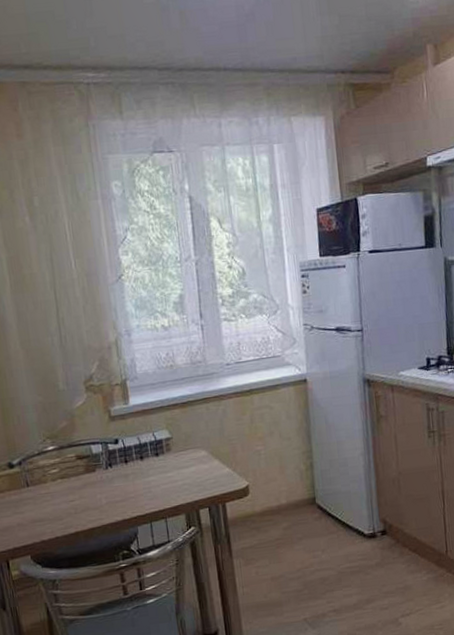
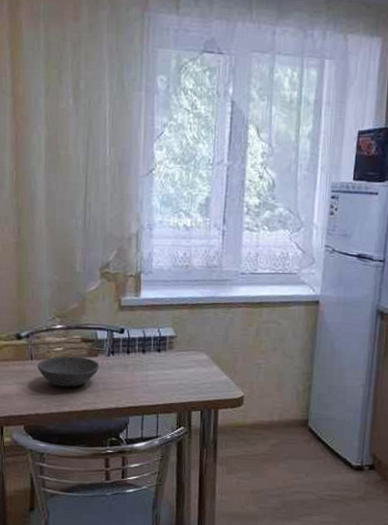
soup bowl: none [35,474,100,509] -> present [38,356,100,387]

